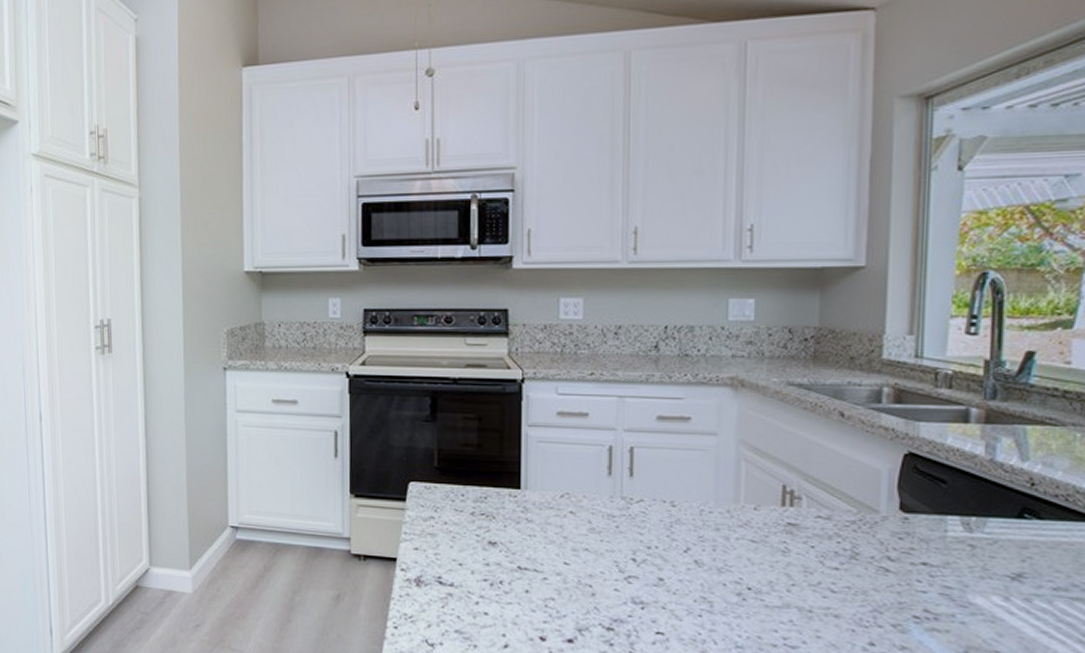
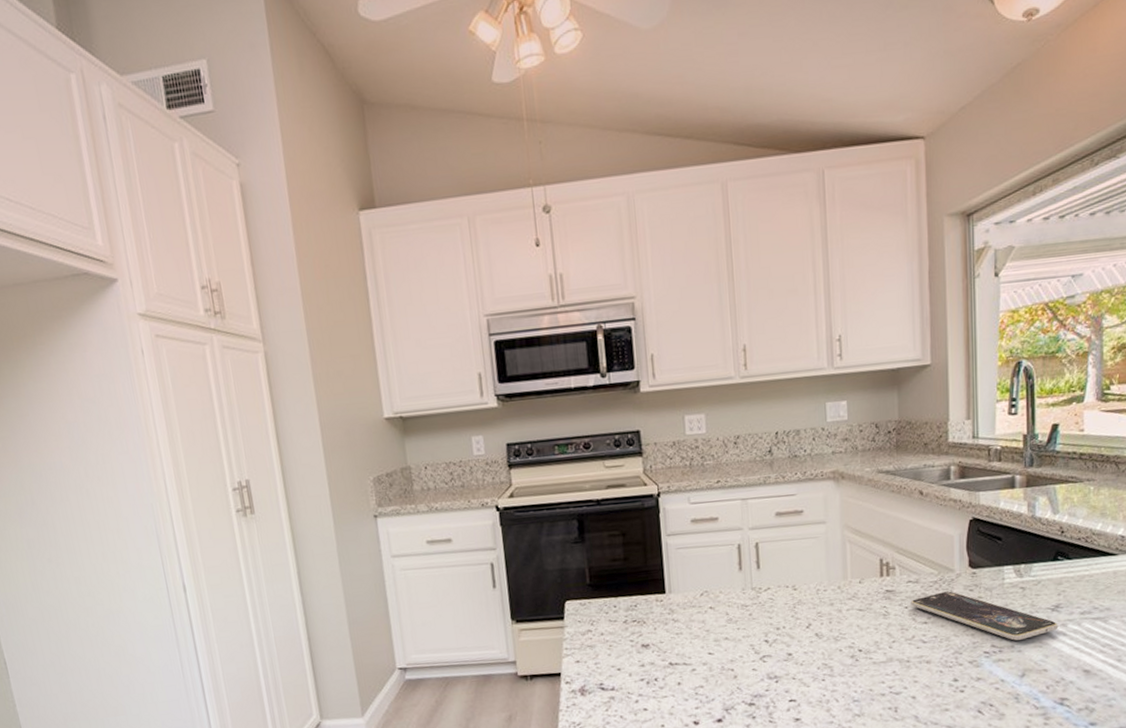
smartphone: none [819,535,1020,609] -> present [911,591,1059,641]

